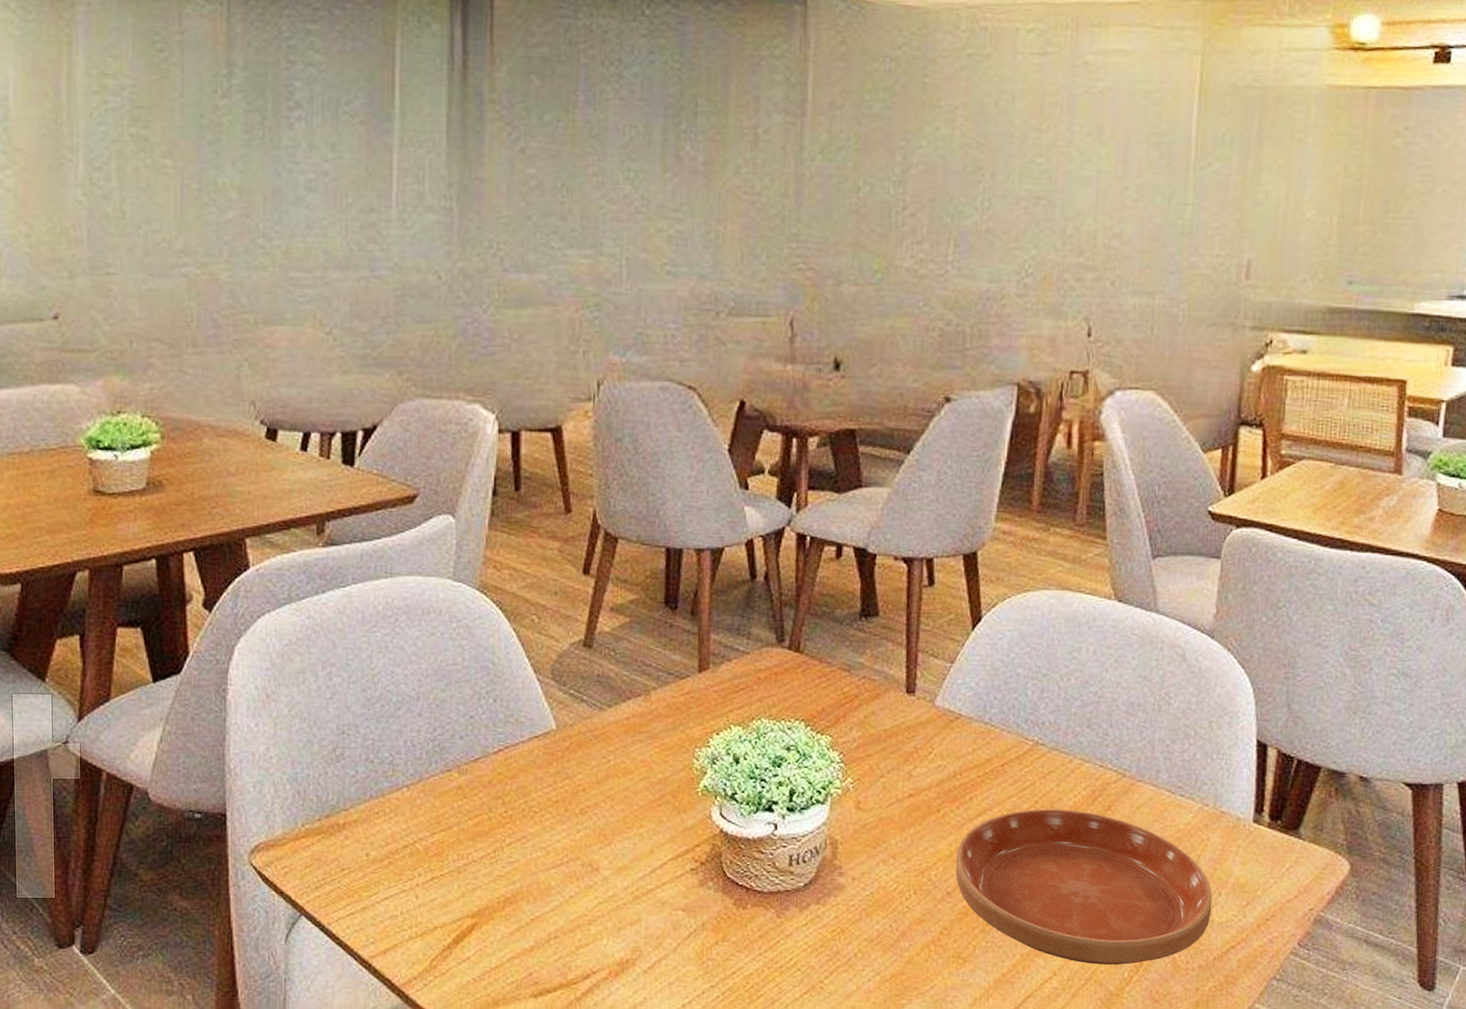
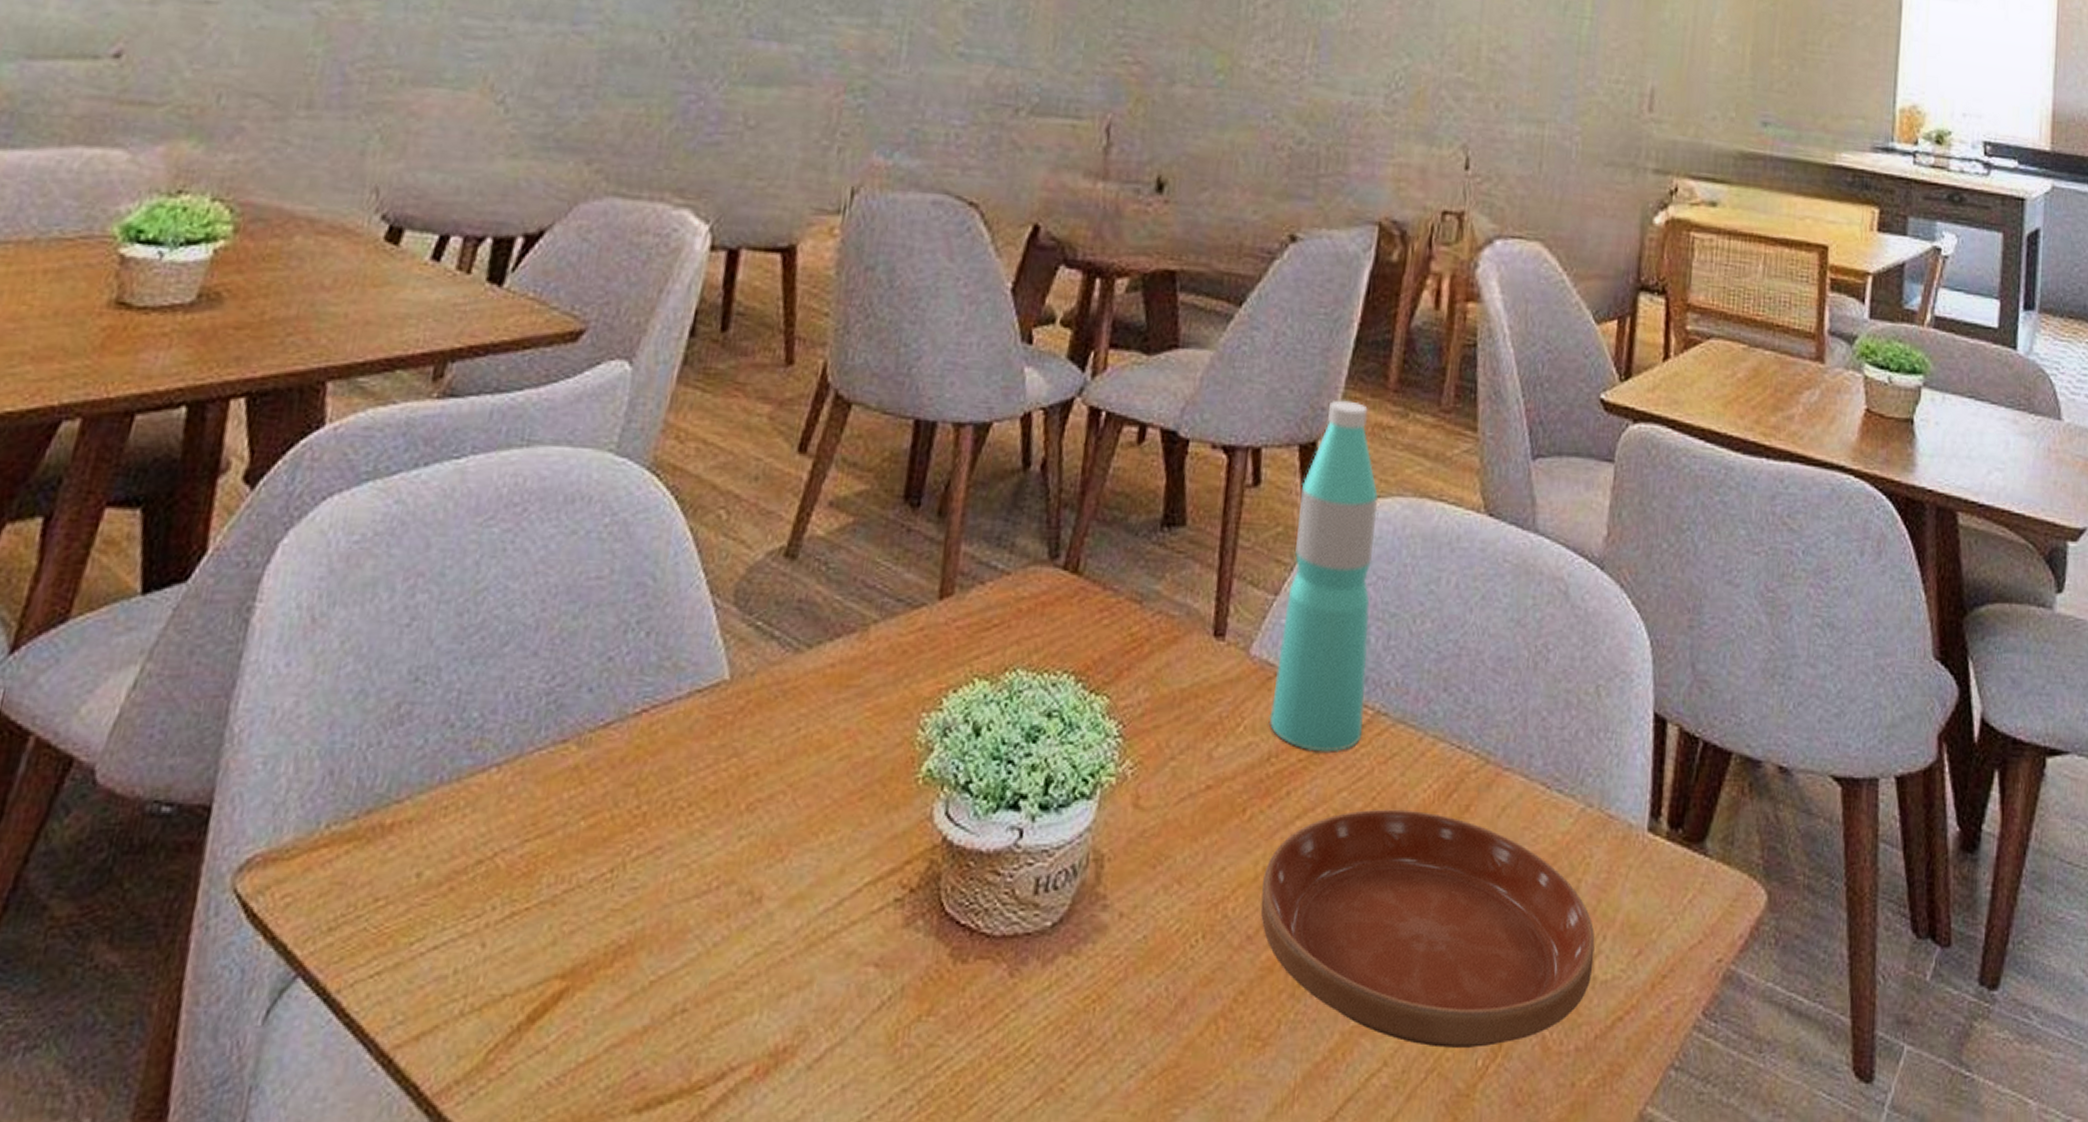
water bottle: none [953,520,1029,771] -> present [1269,400,1379,753]

